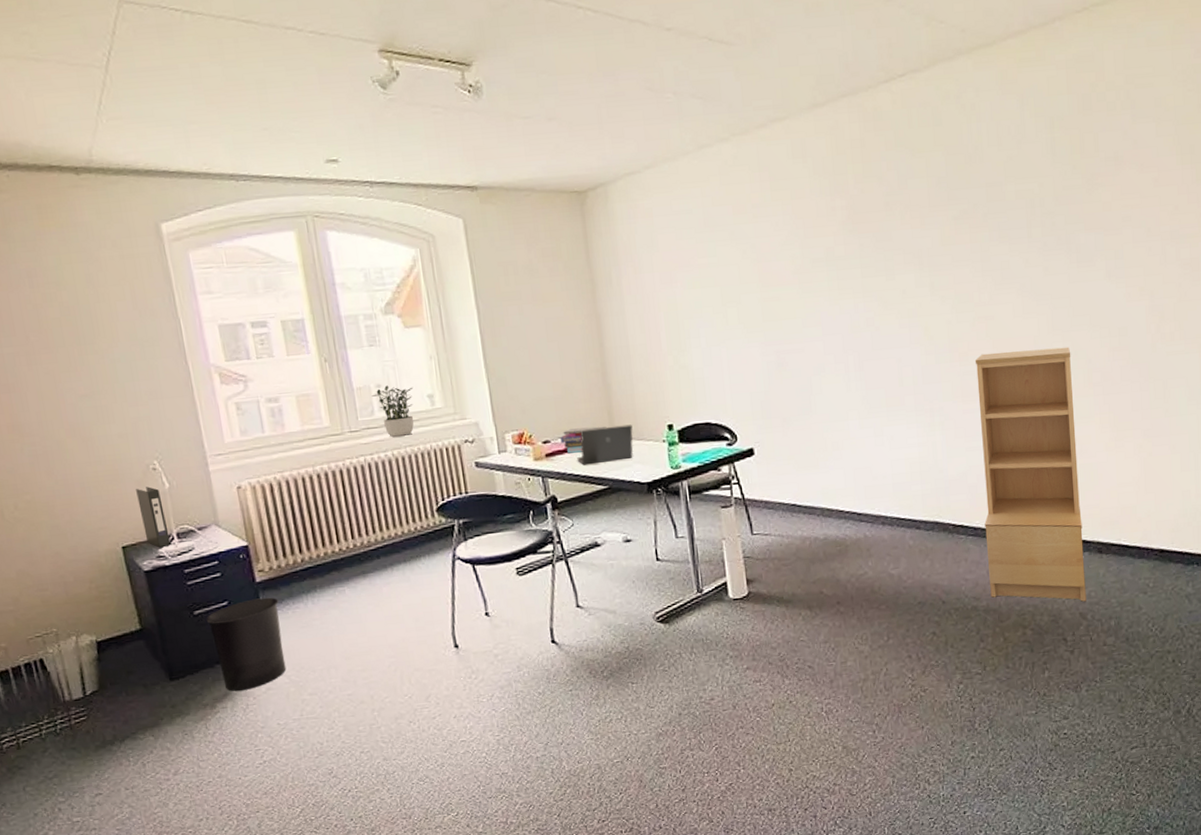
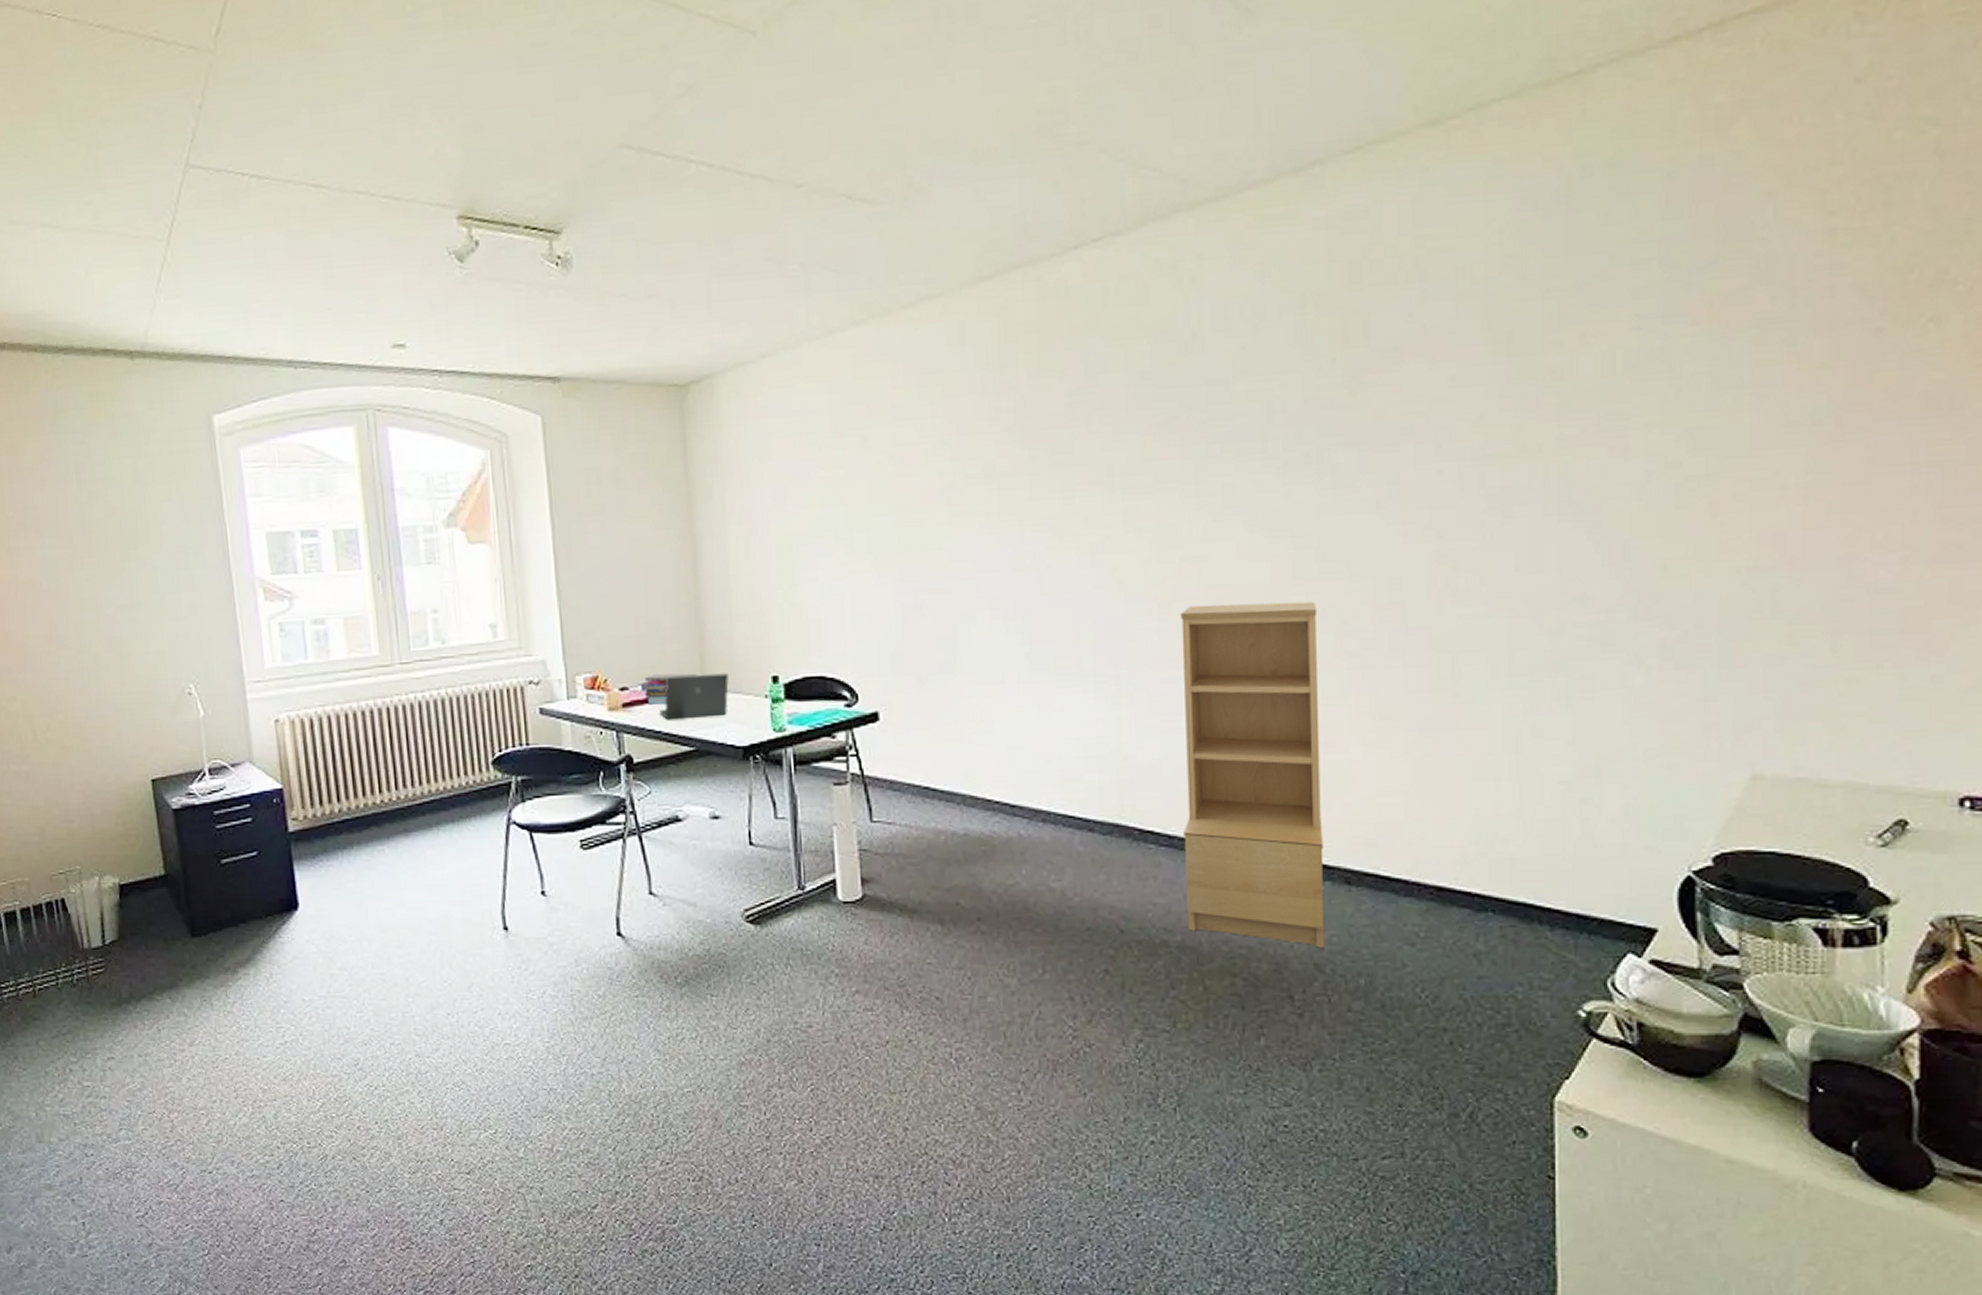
binder: present [136,487,171,548] -> none [170,713,202,784]
waste bin: present [206,597,287,691] -> none [233,851,315,956]
potted plant: present [372,385,414,437] -> none [427,611,474,672]

